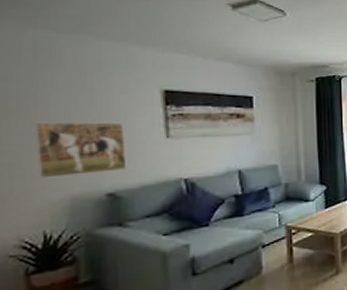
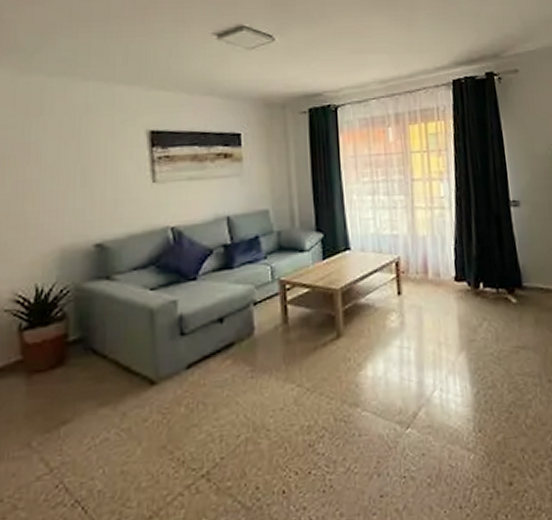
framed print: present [33,121,127,178] -> none [26,167,114,229]

